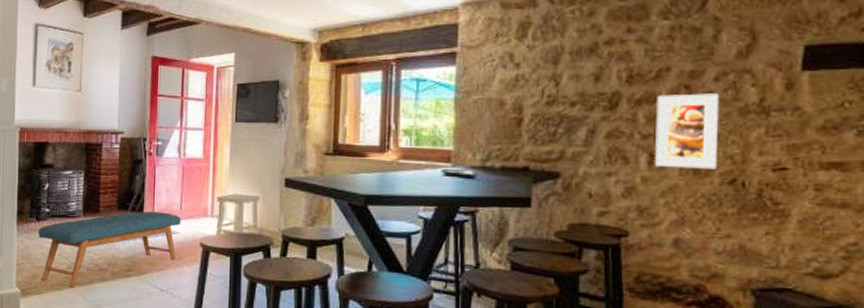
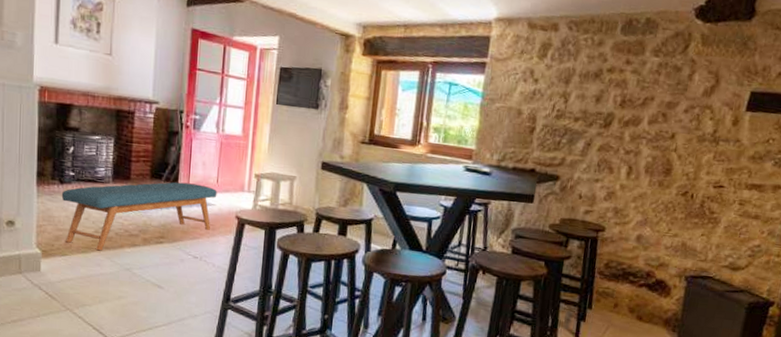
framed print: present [655,93,720,169] -> none [632,119,686,183]

